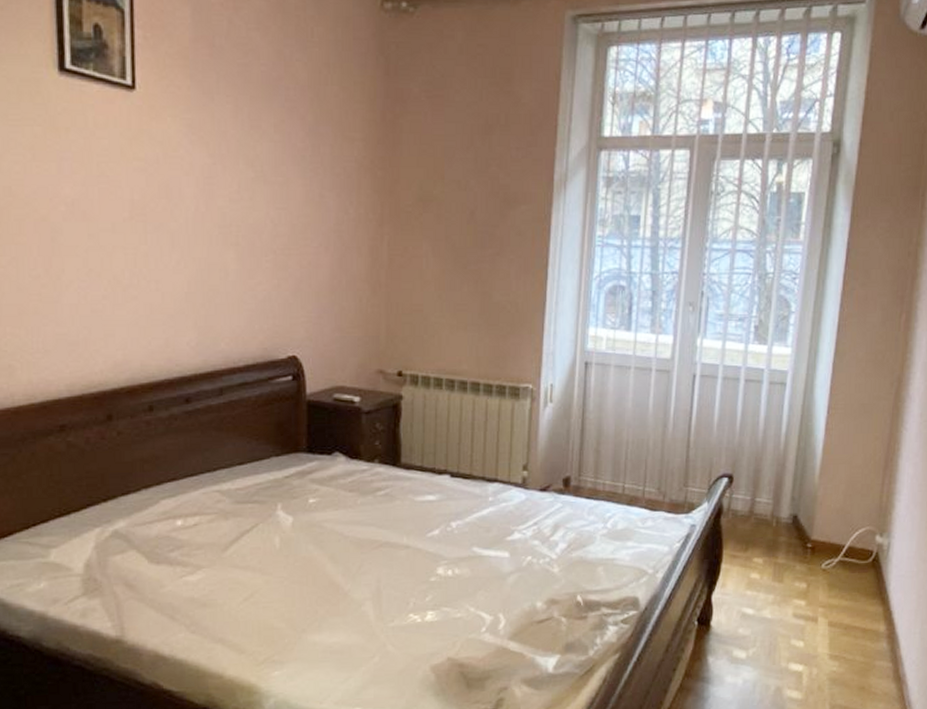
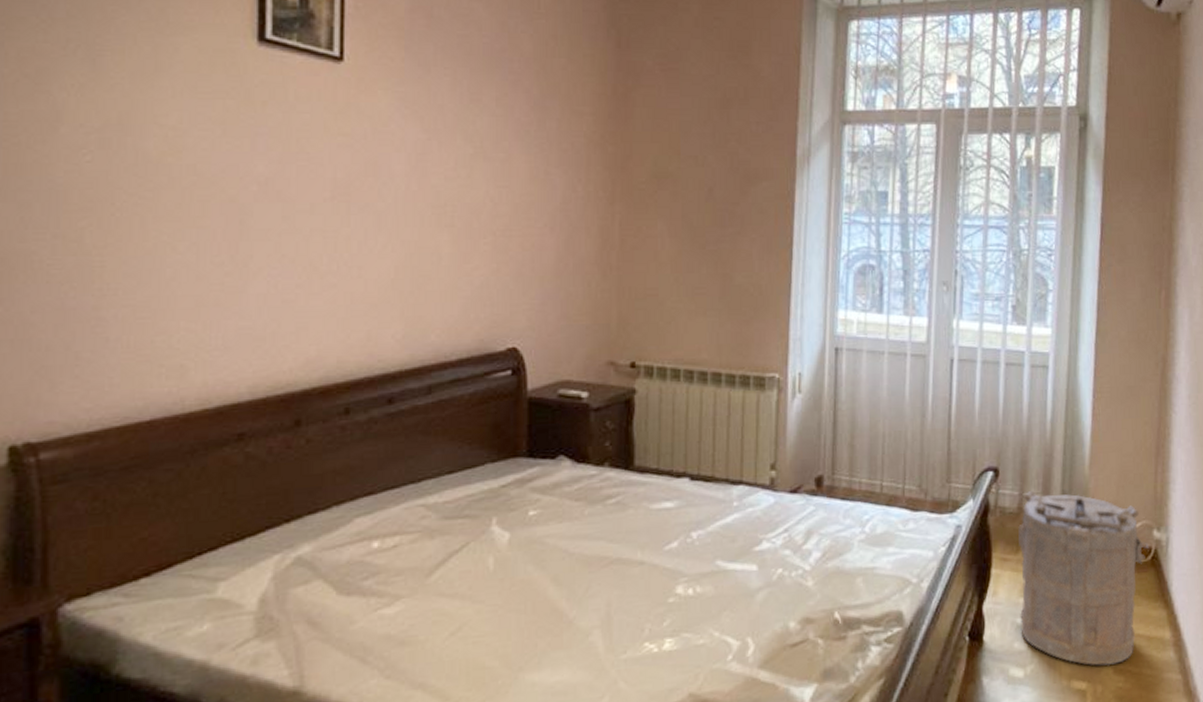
laundry hamper: none [745,497,872,653] -> present [1018,491,1150,666]

